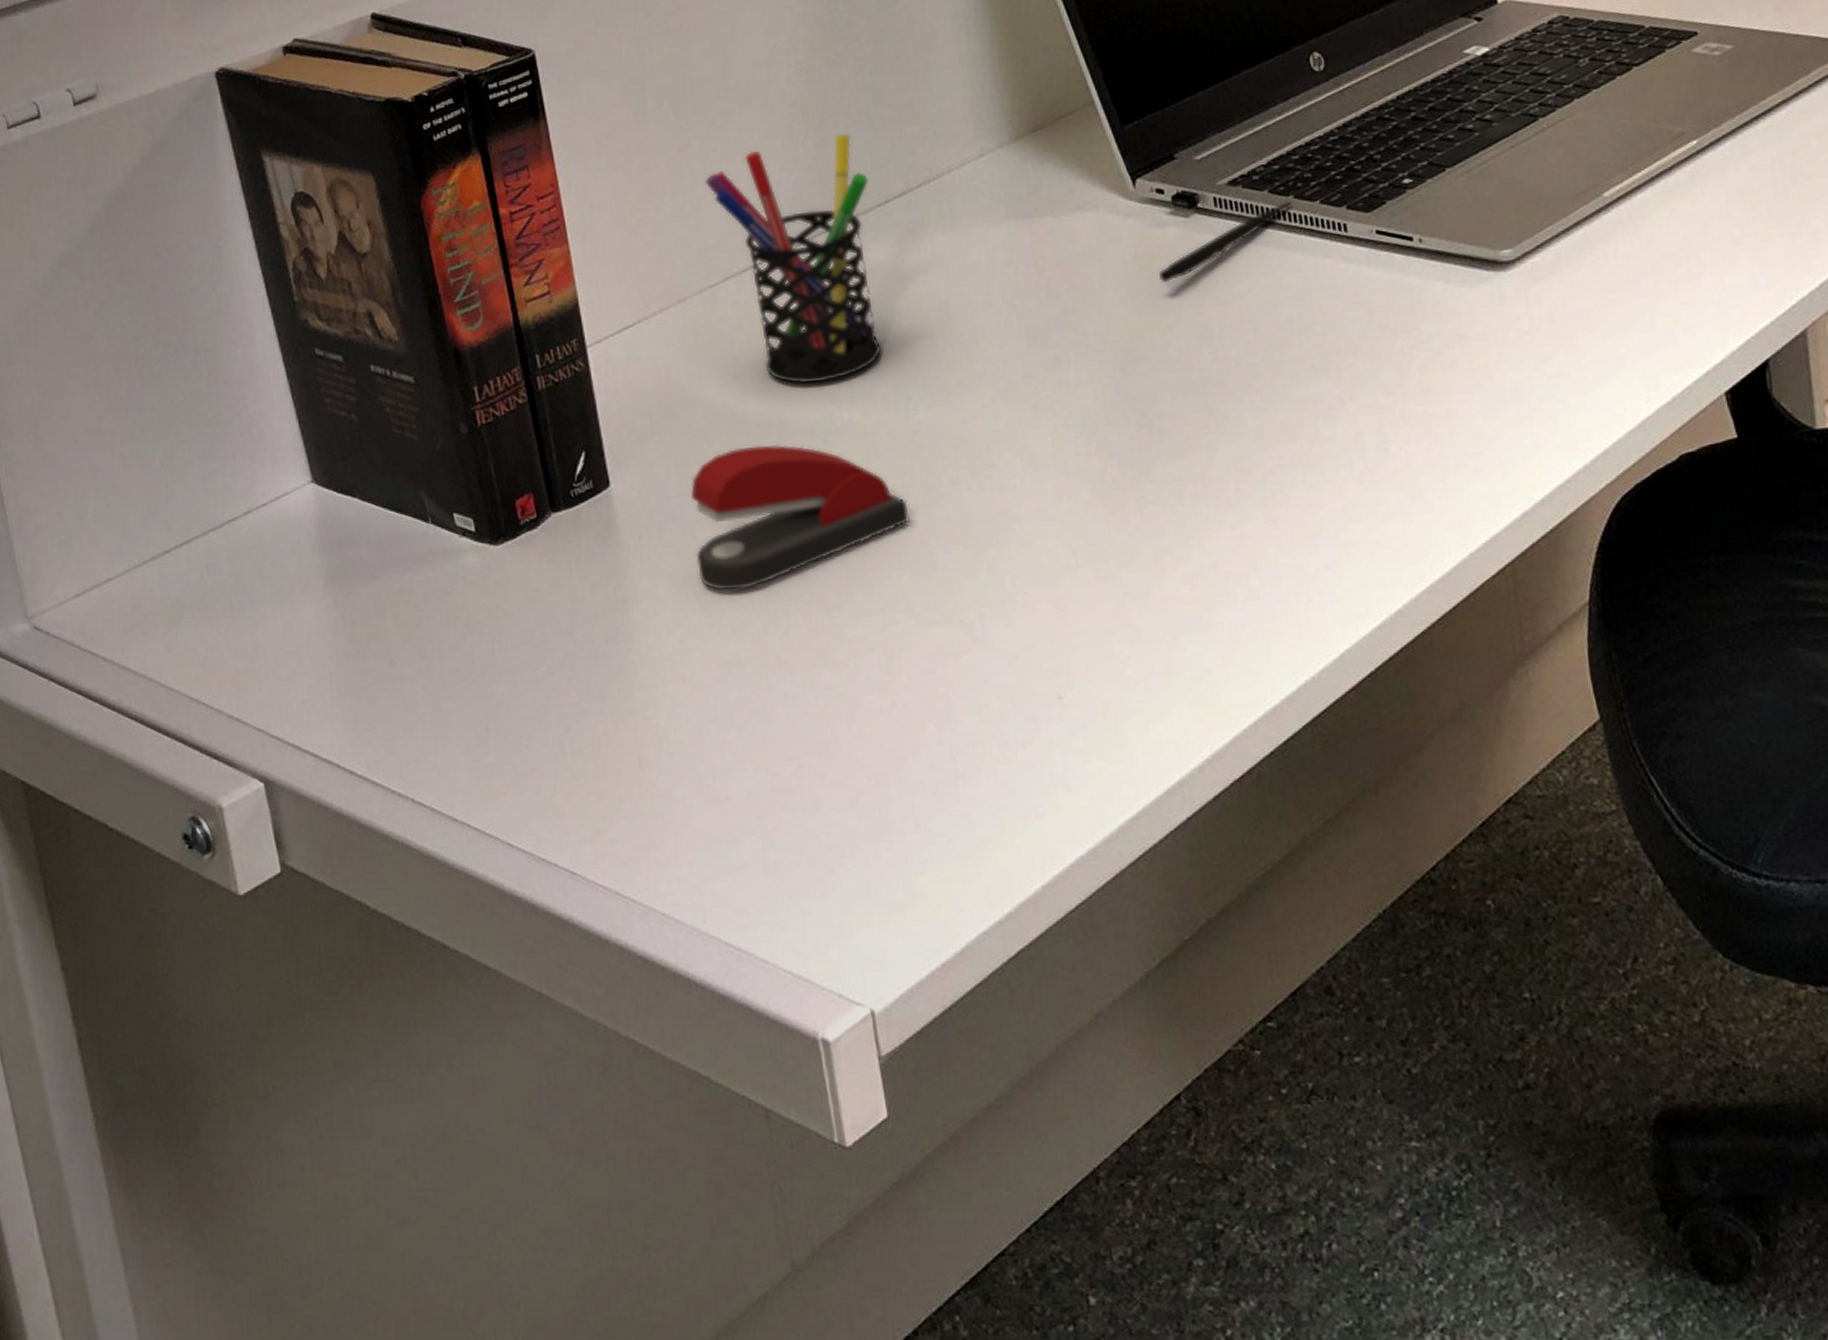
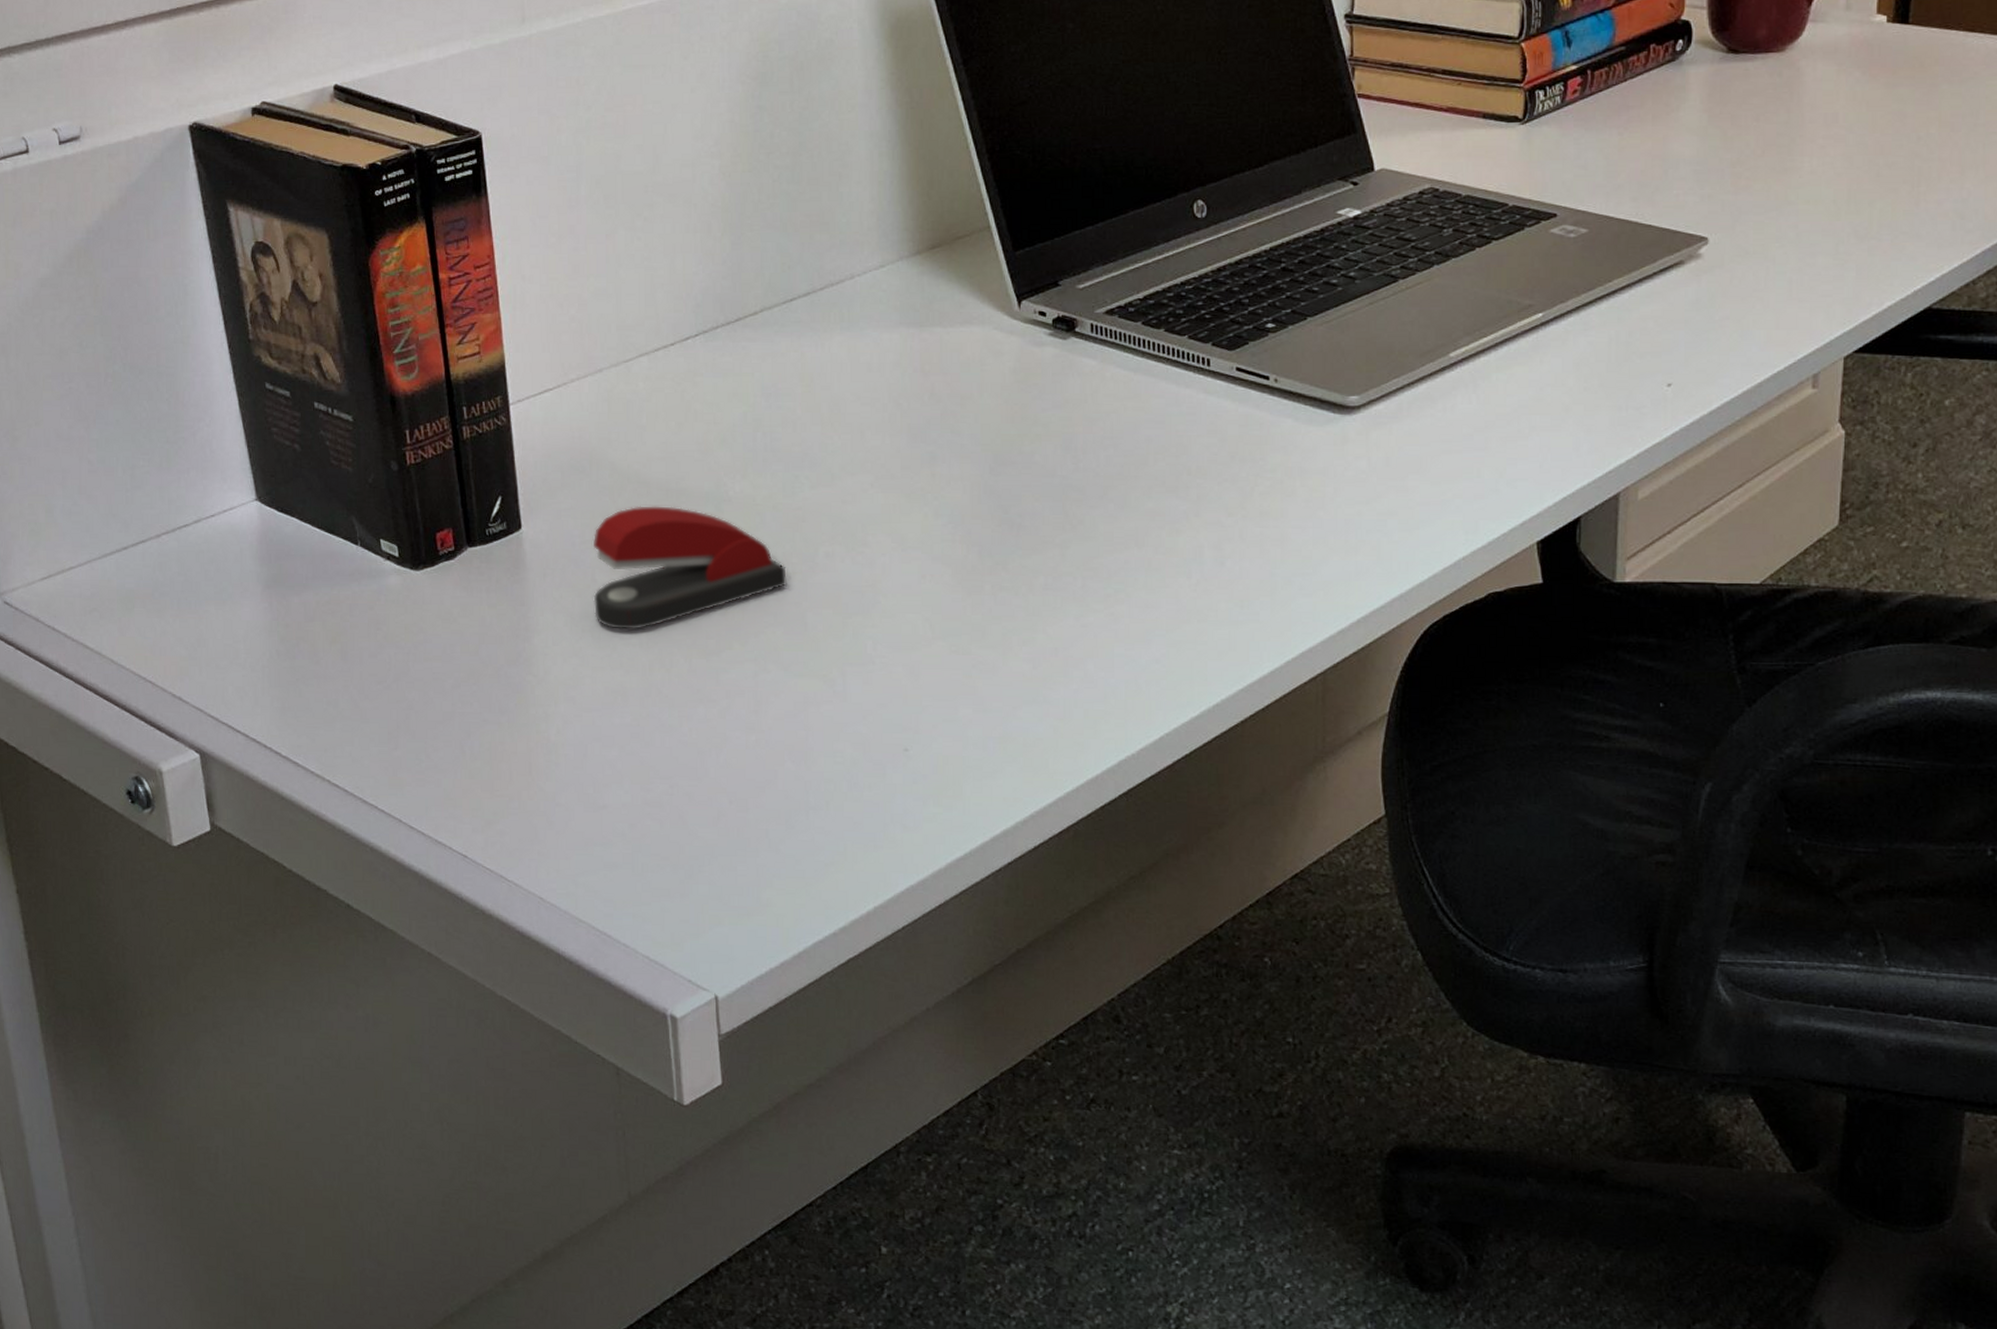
pen holder: present [704,132,882,384] -> none [627,234,778,456]
pen: present [1158,201,1292,283] -> none [1032,333,1162,397]

